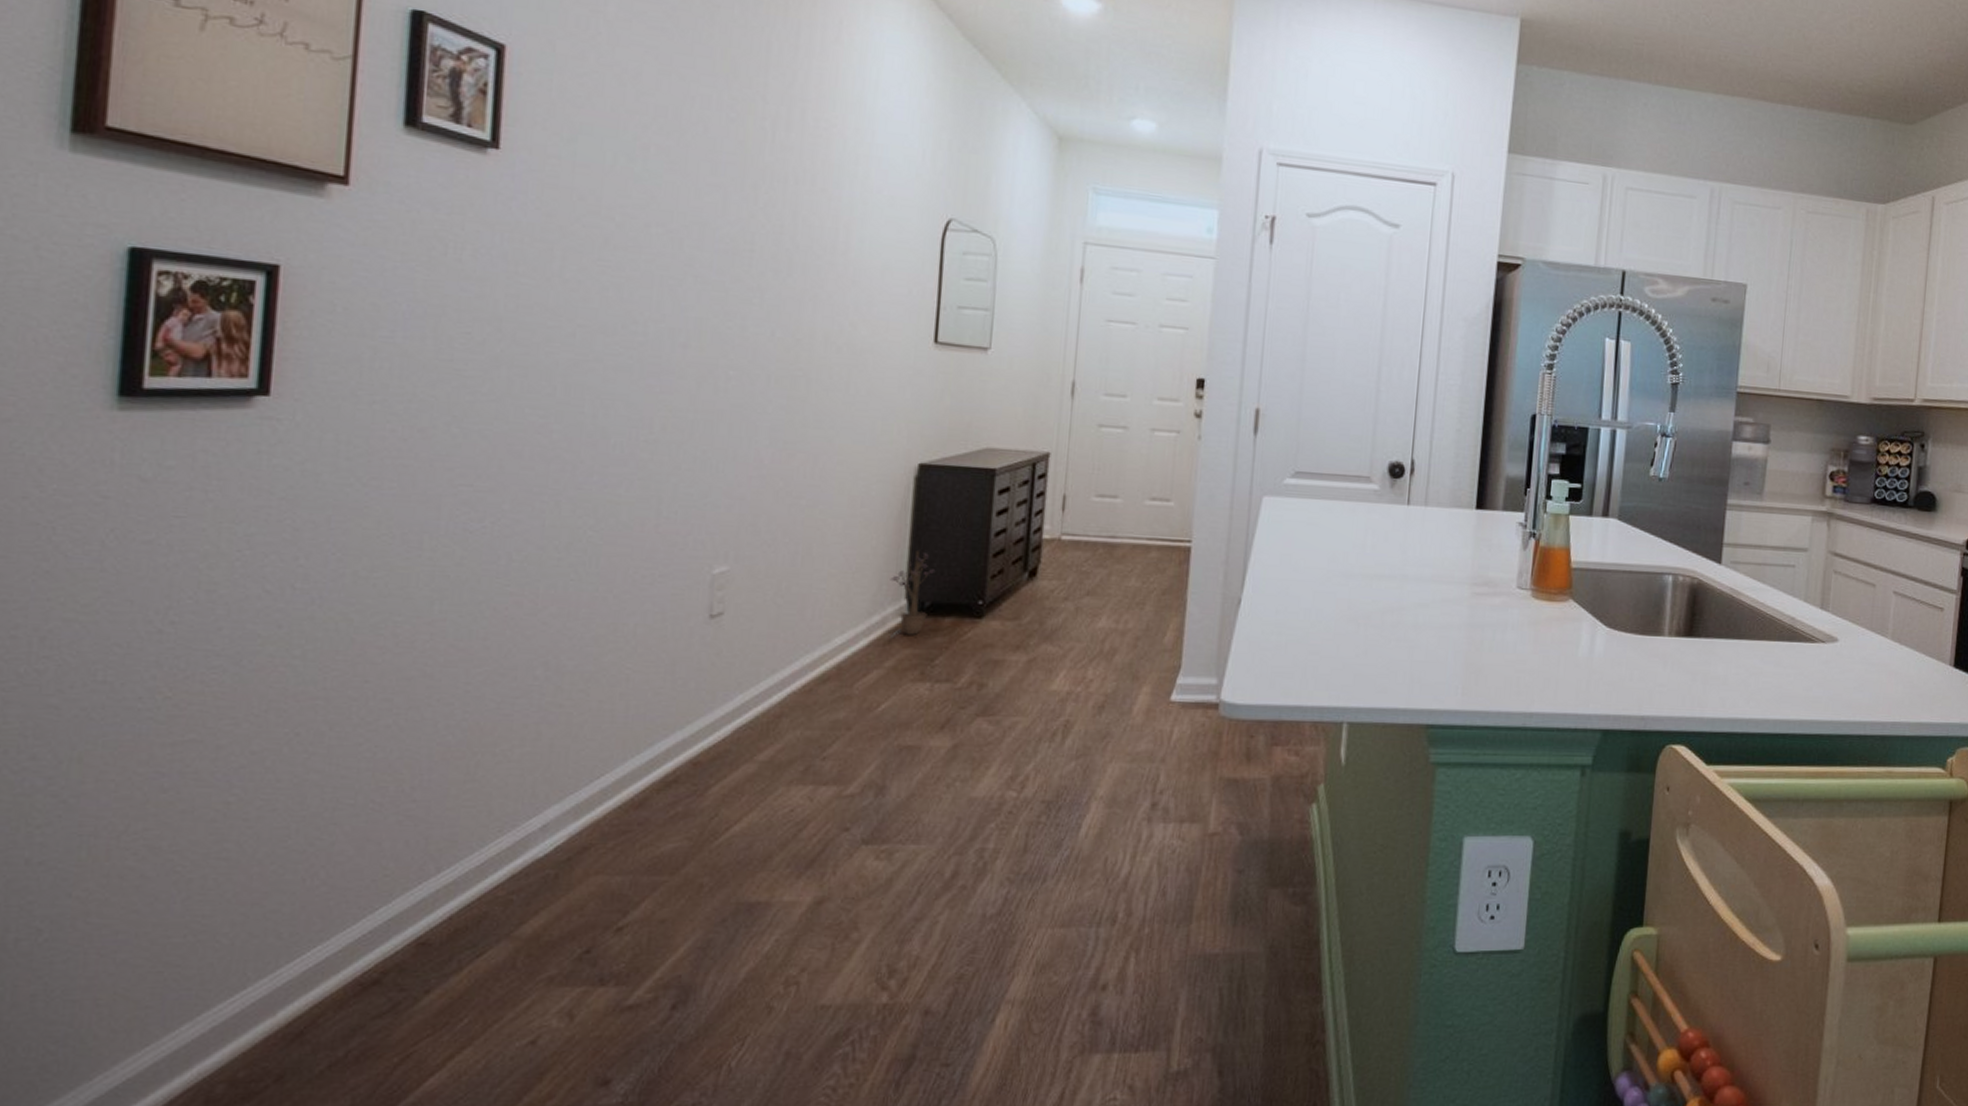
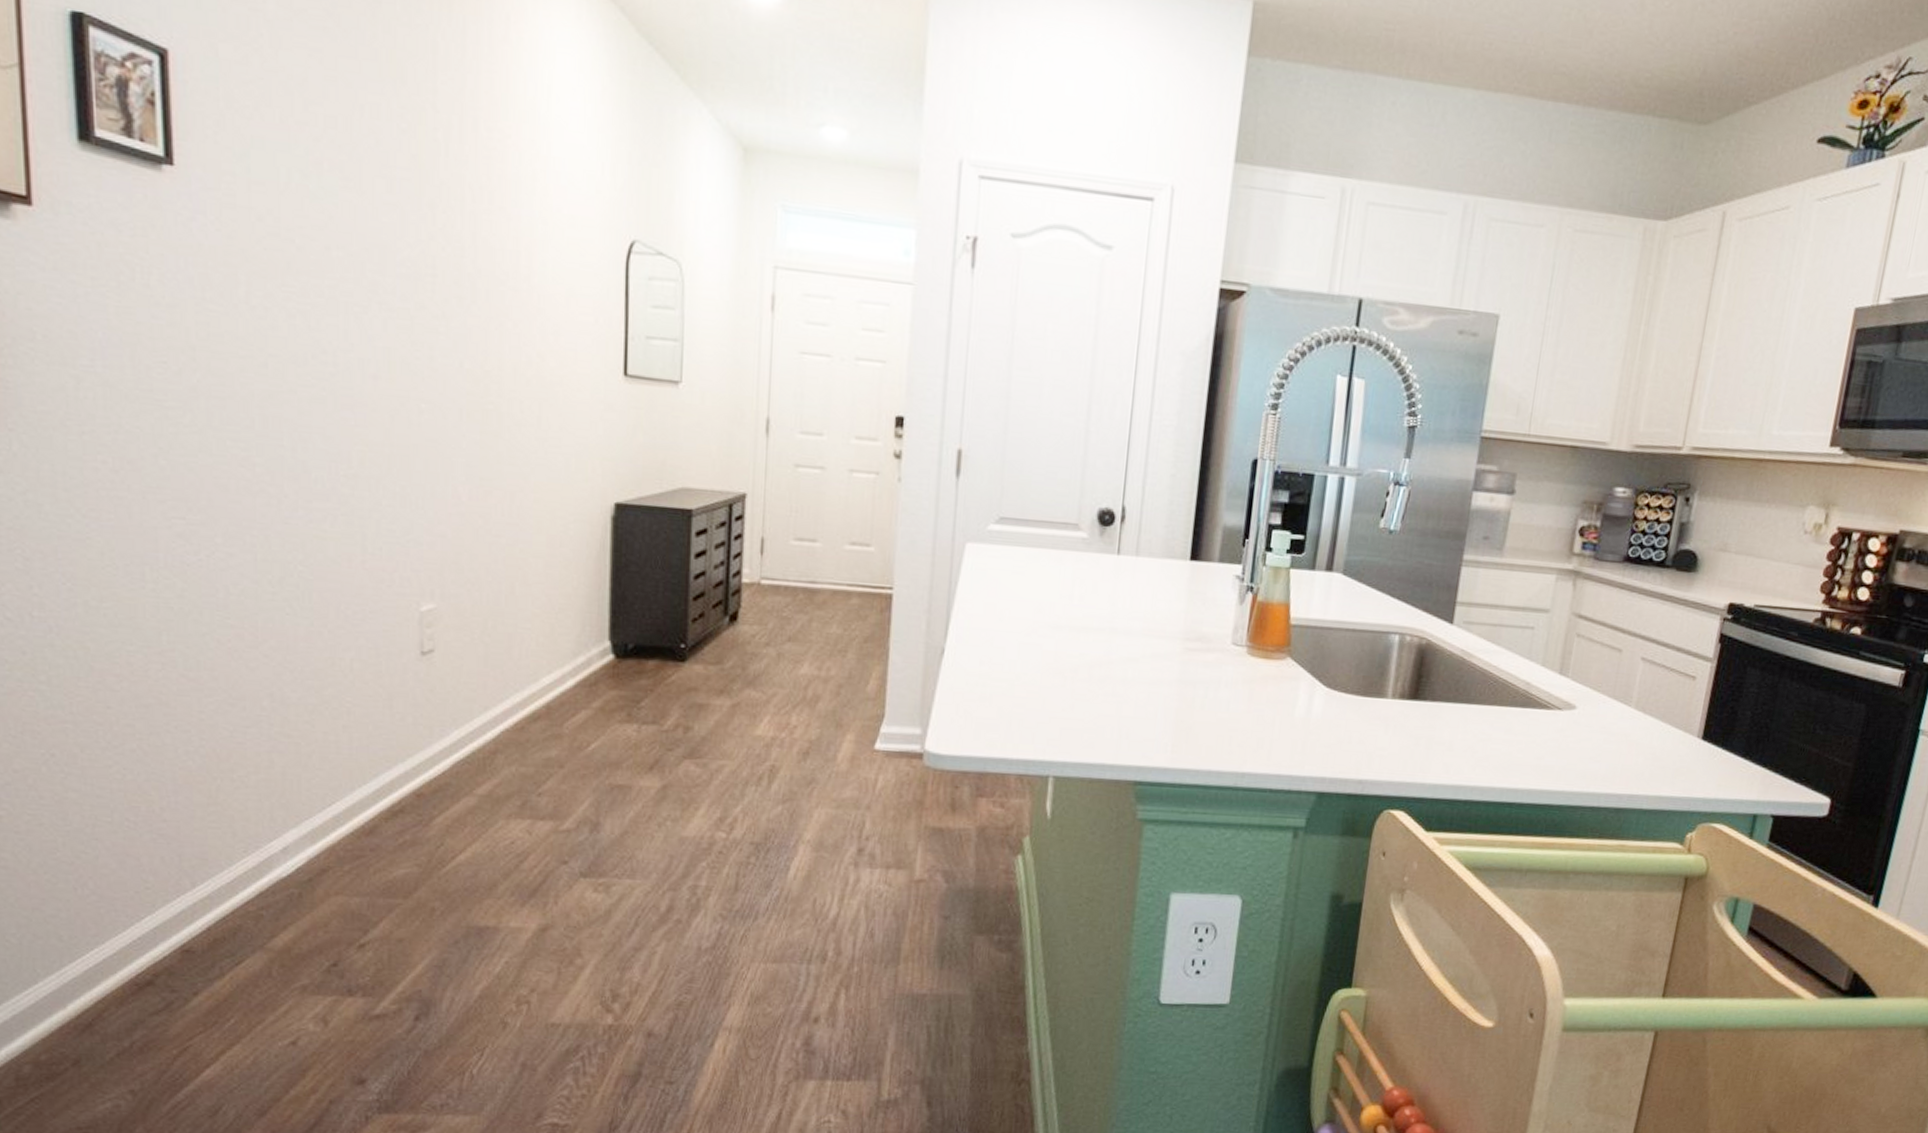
decorative plant: present [890,551,936,639] -> none [593,592,637,680]

